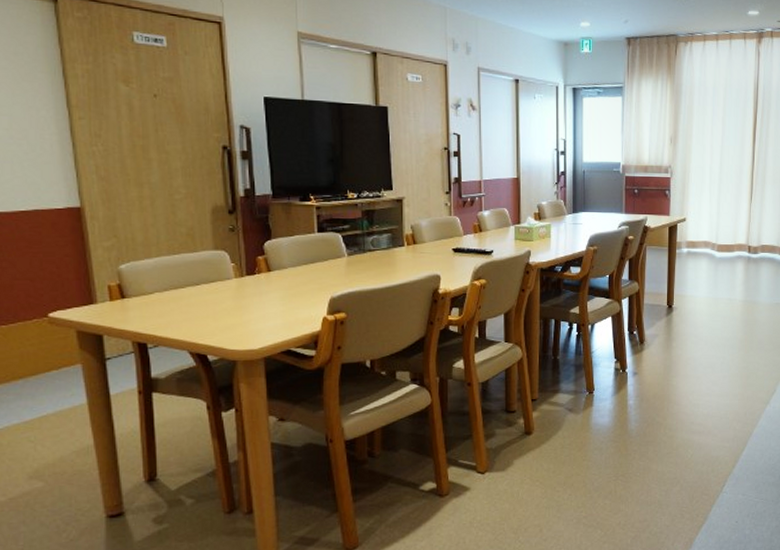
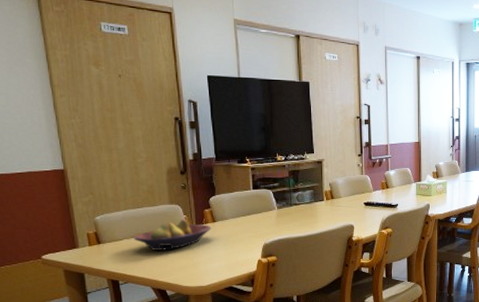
fruit bowl: none [167,268,266,308] -> present [133,219,212,252]

